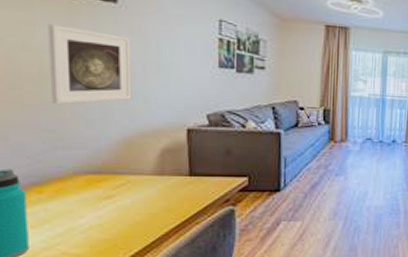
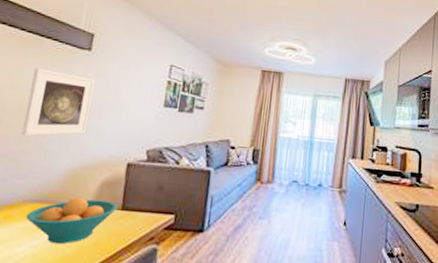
fruit bowl: none [80,166,184,213] -> present [25,197,118,244]

